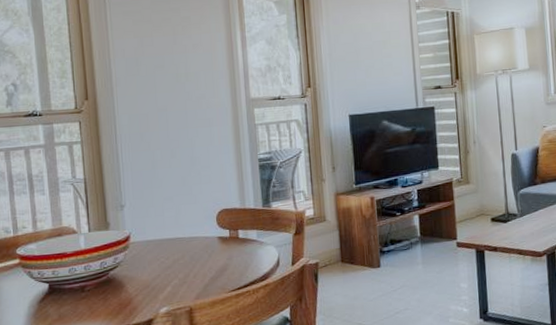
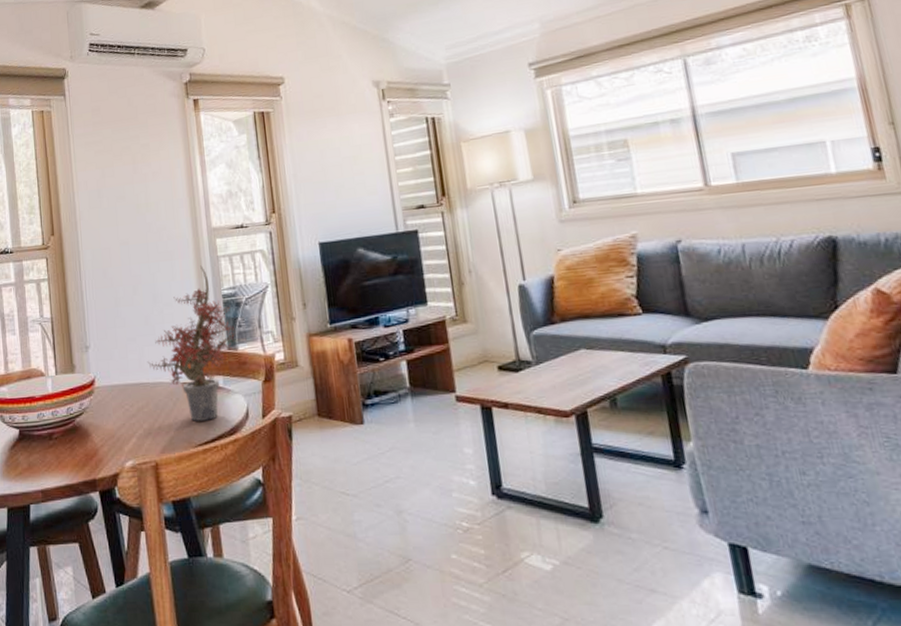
potted plant: none [183,132,270,270] -> present [147,265,236,421]

